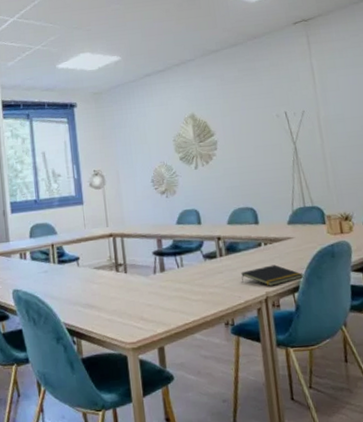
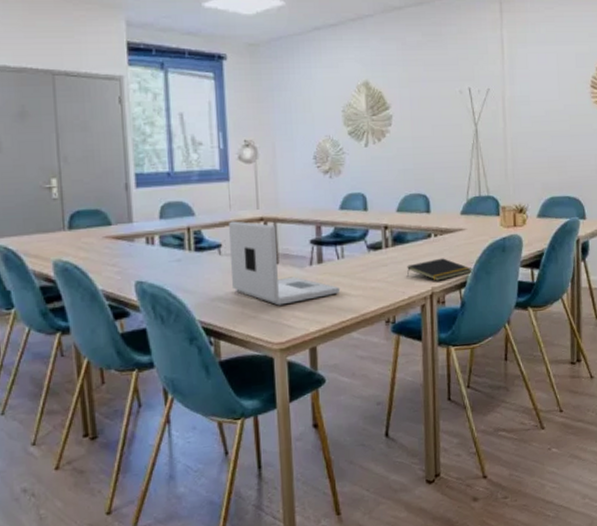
laptop: none [84,237,182,310] -> present [229,221,341,306]

